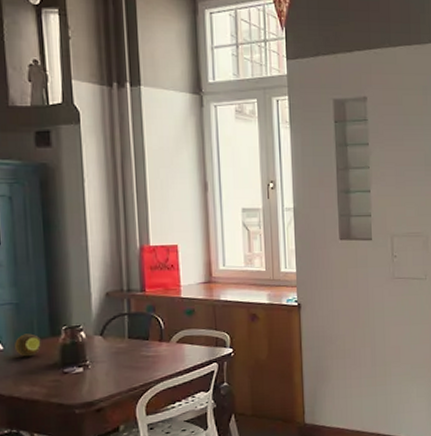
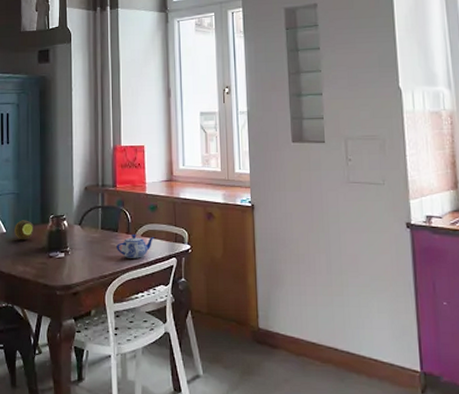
teapot: none [148,340,192,367] -> present [117,233,155,258]

